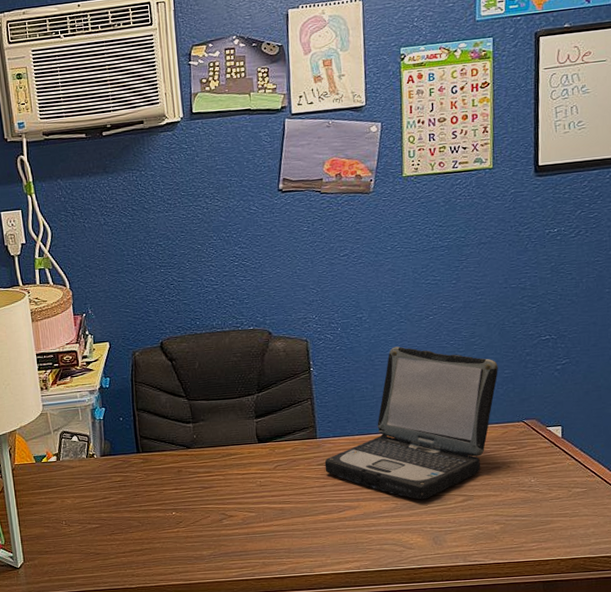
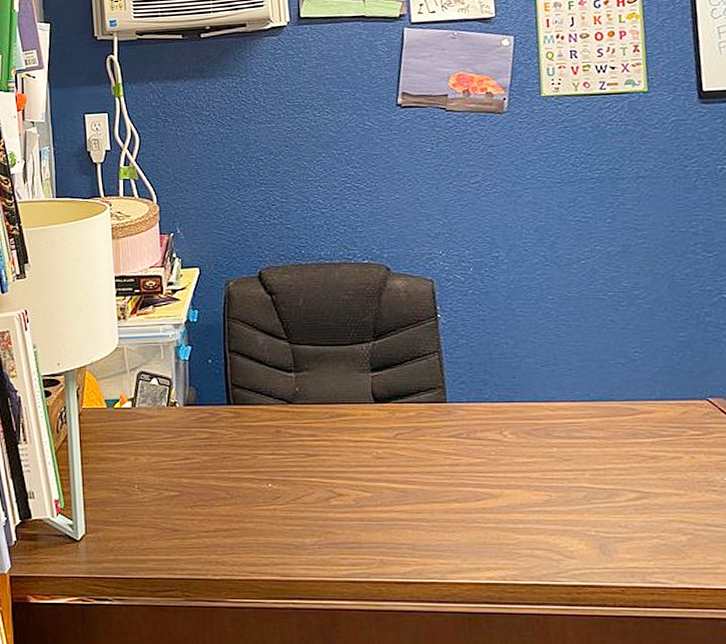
laptop: present [324,346,498,500] -> none [457,294,671,493]

